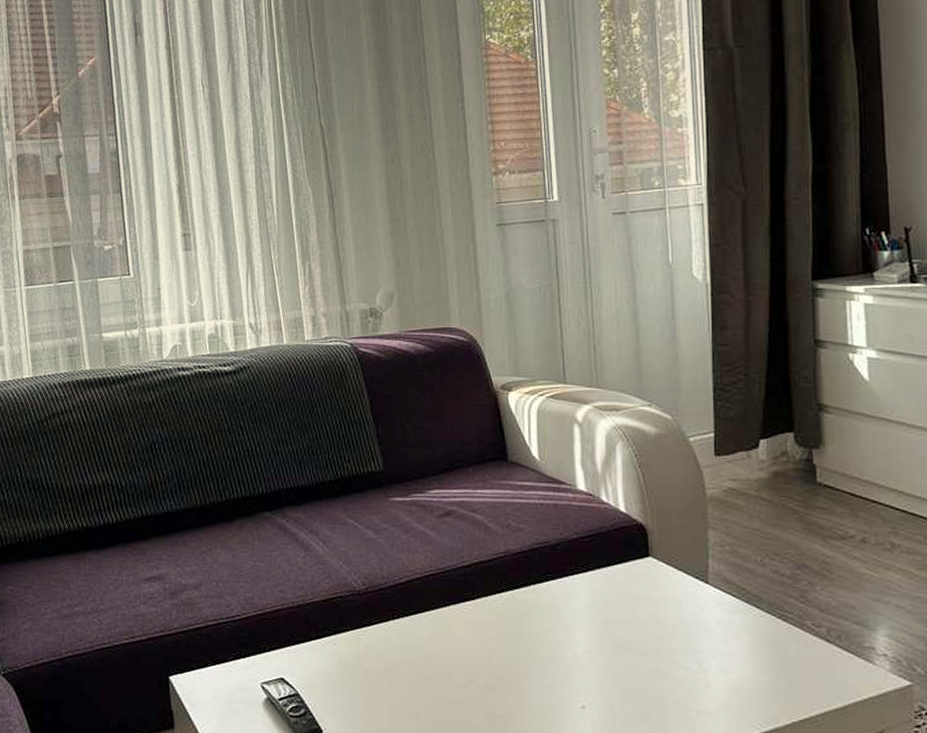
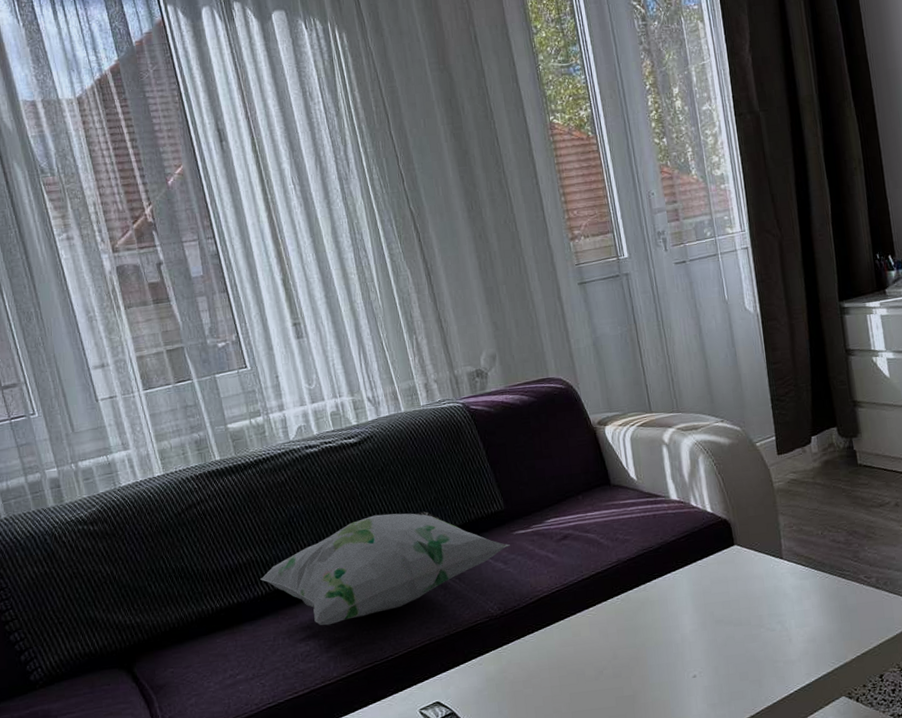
decorative pillow: none [113,454,384,569] -> present [260,511,510,626]

